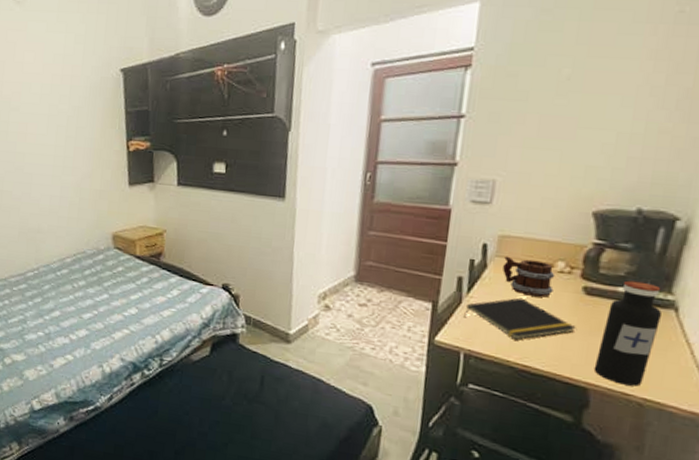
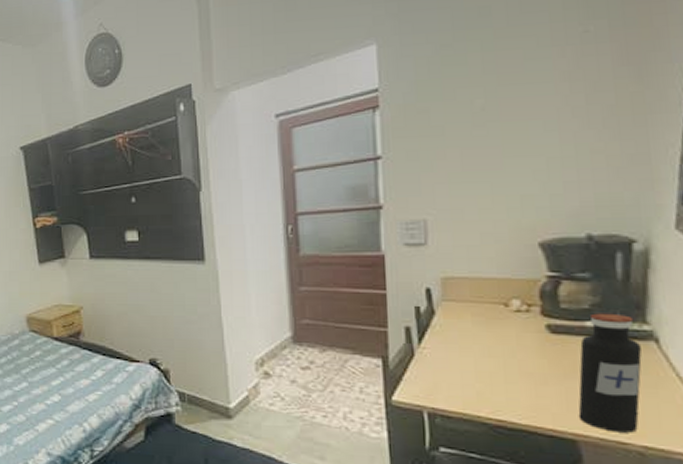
notepad: present [464,297,576,340] -> none [419,343,548,392]
mug: present [503,256,556,298] -> none [452,299,514,341]

